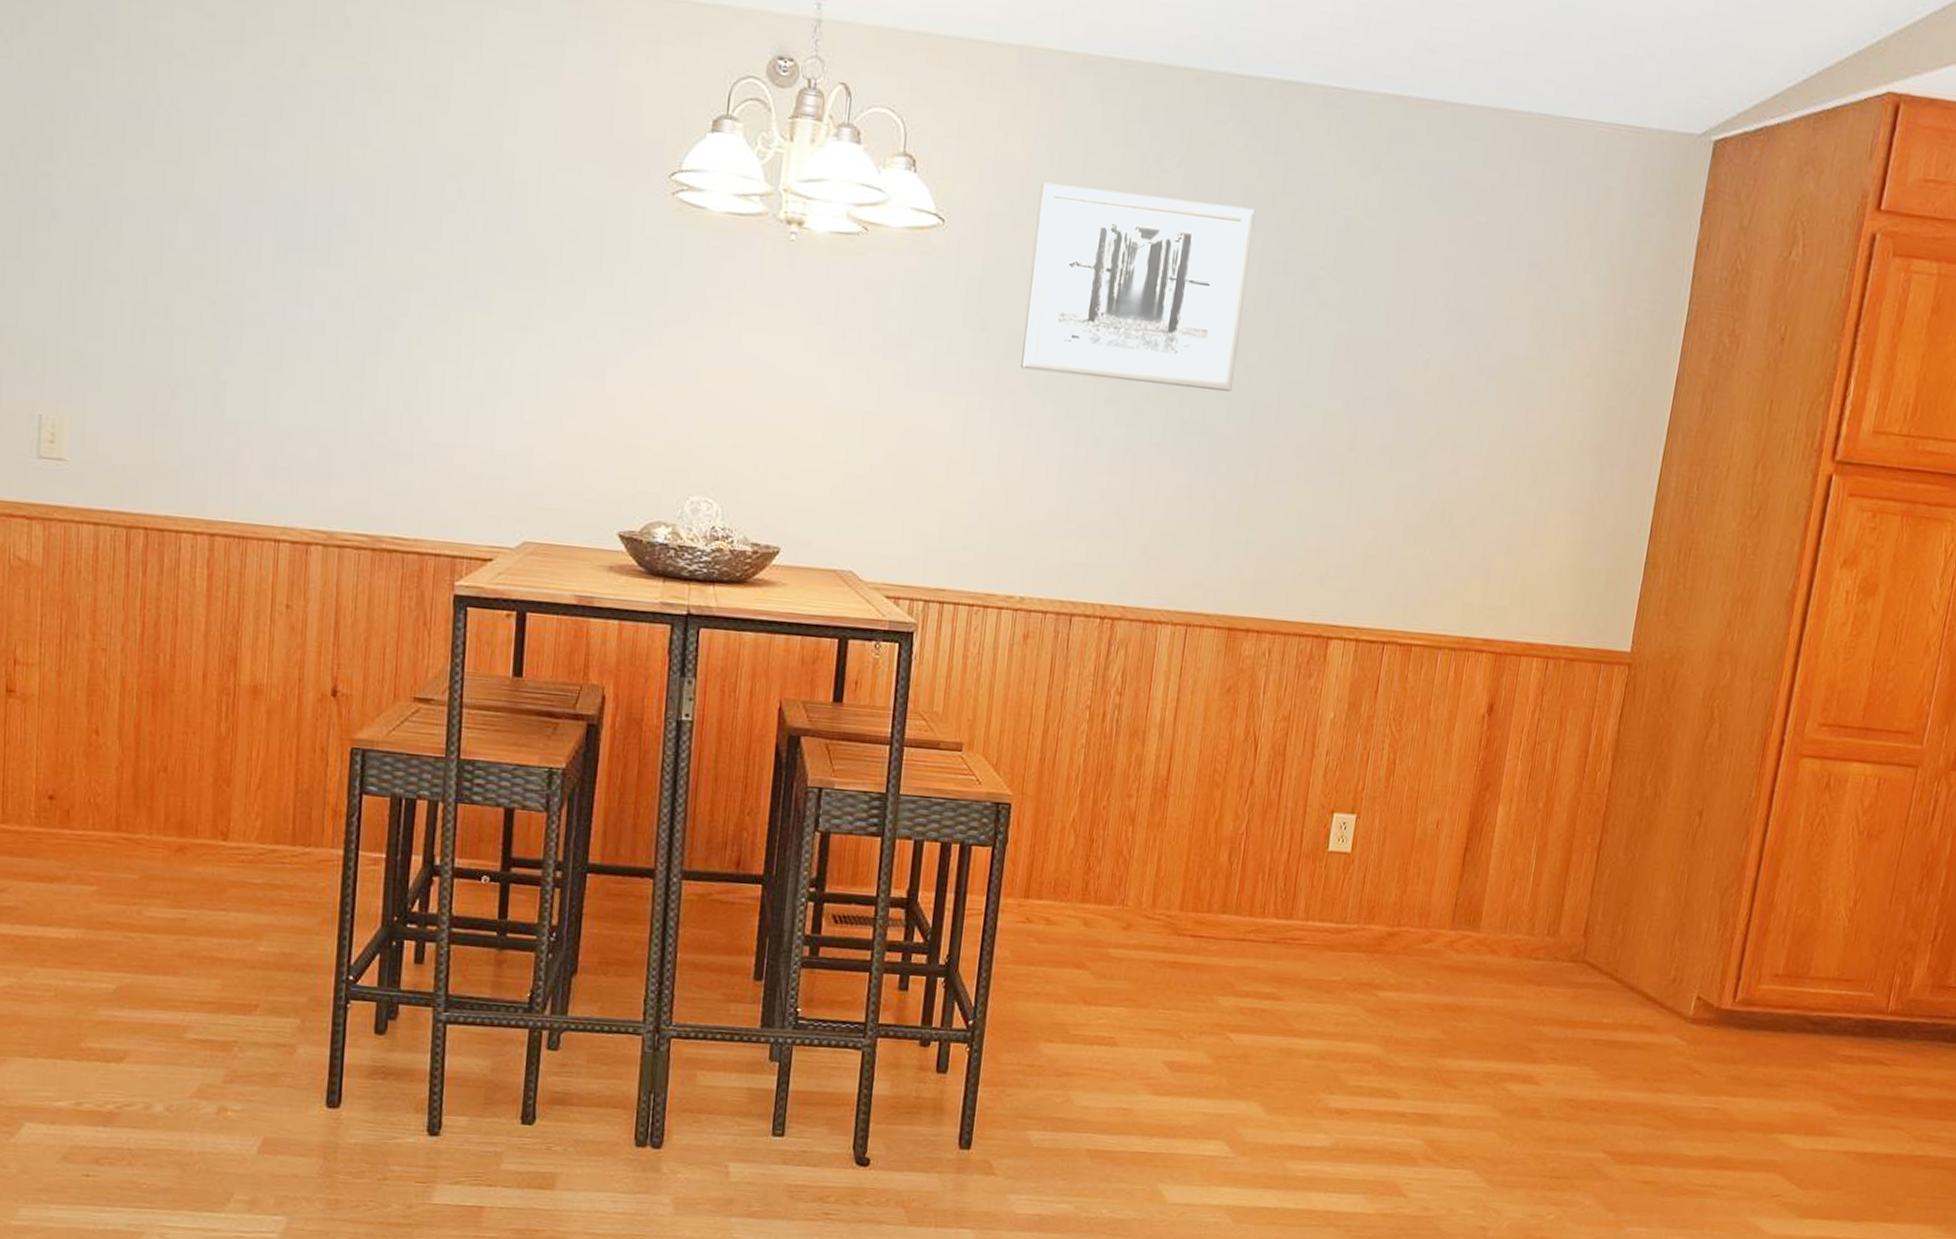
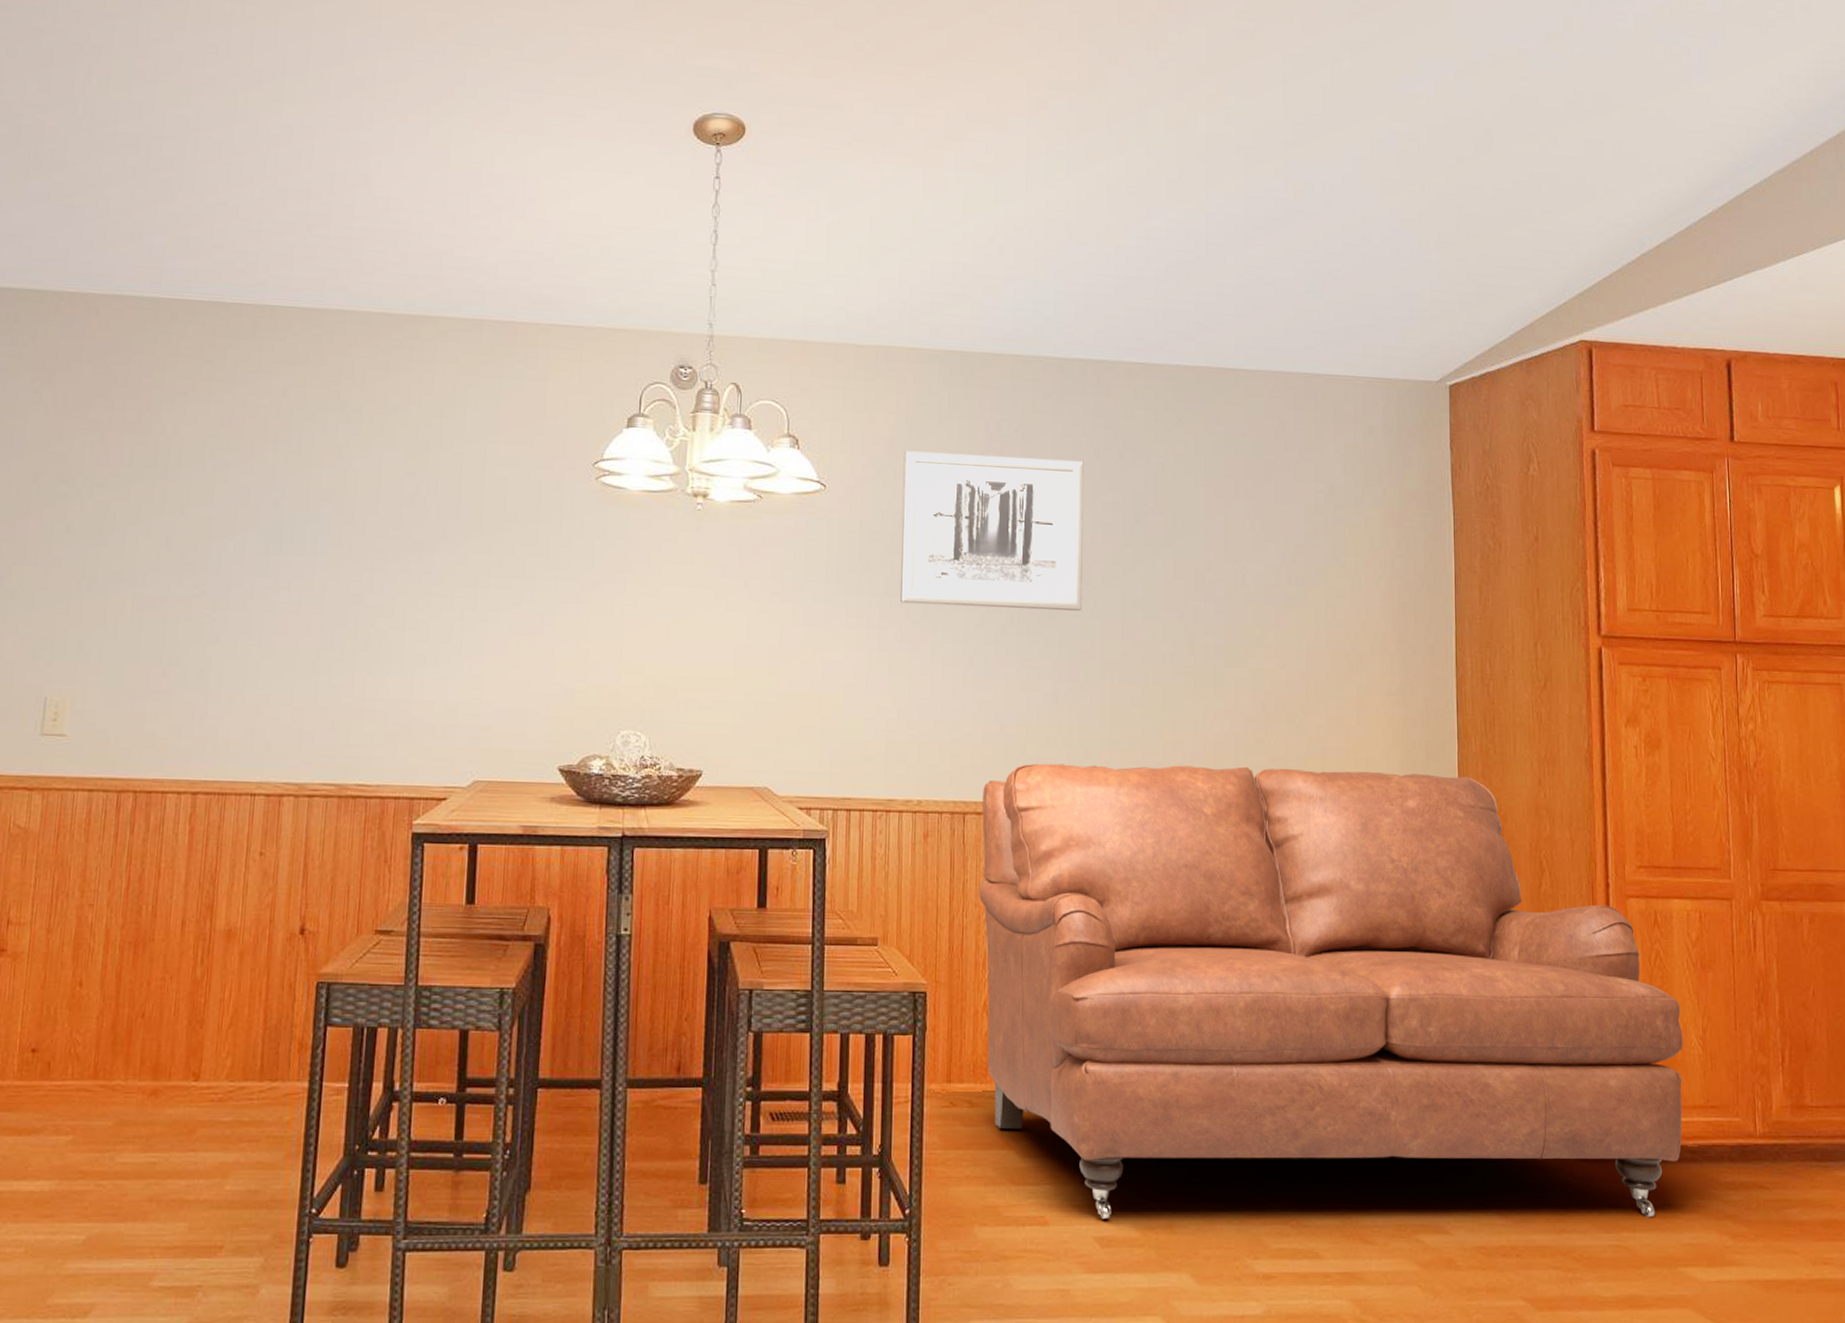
sofa: none [1070,564,1835,1085] -> present [978,763,1683,1219]

